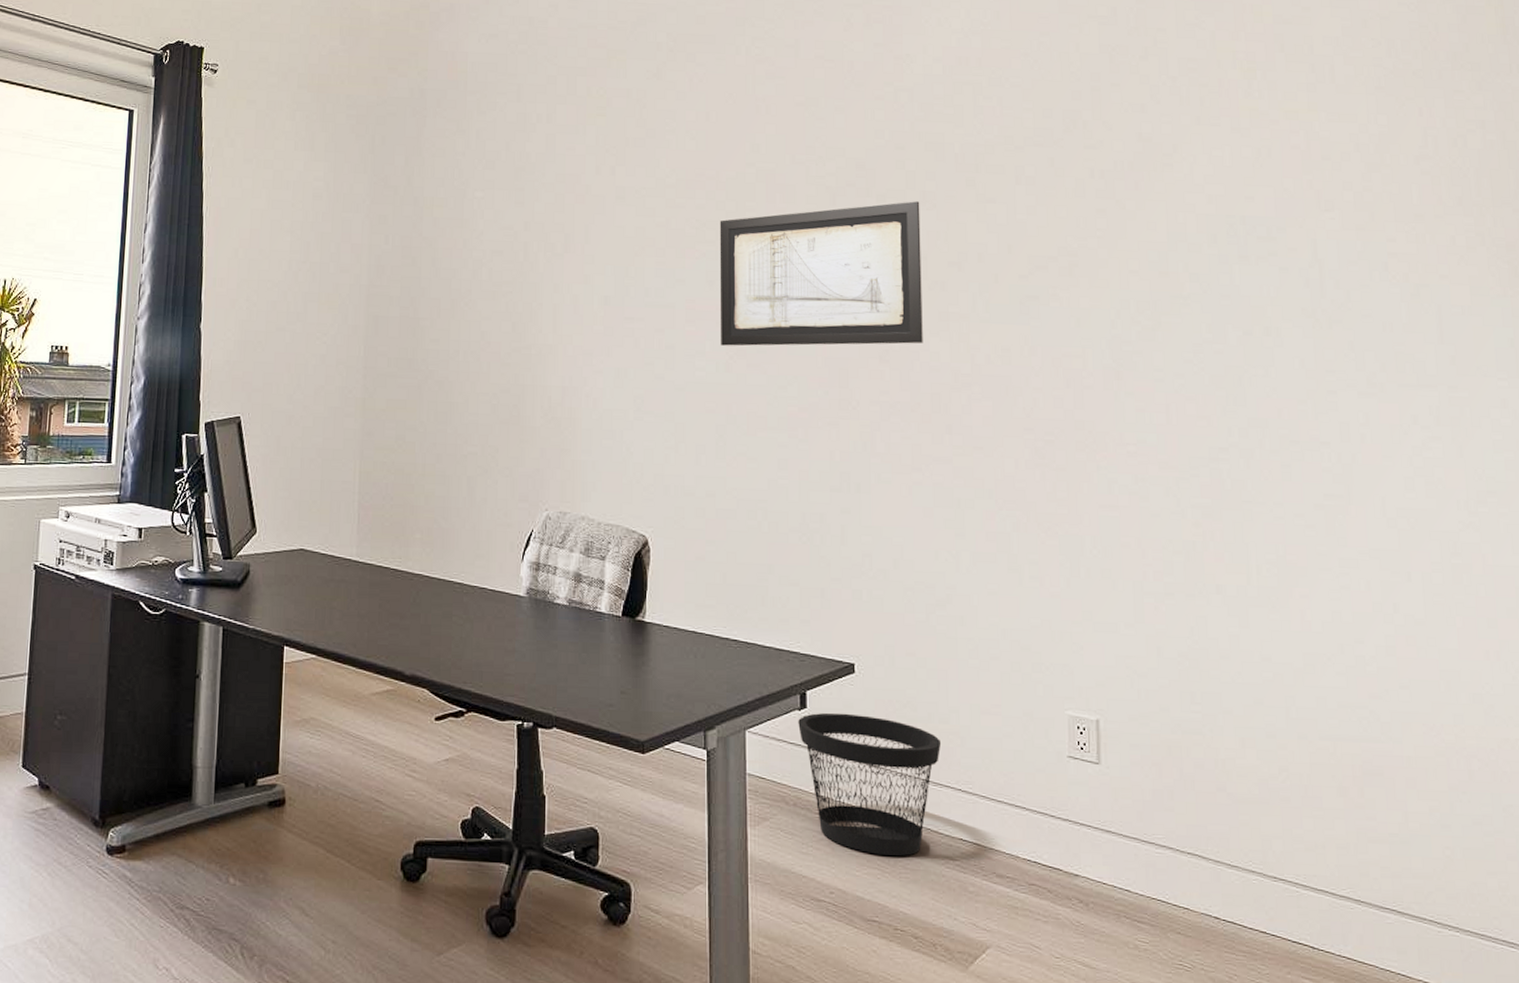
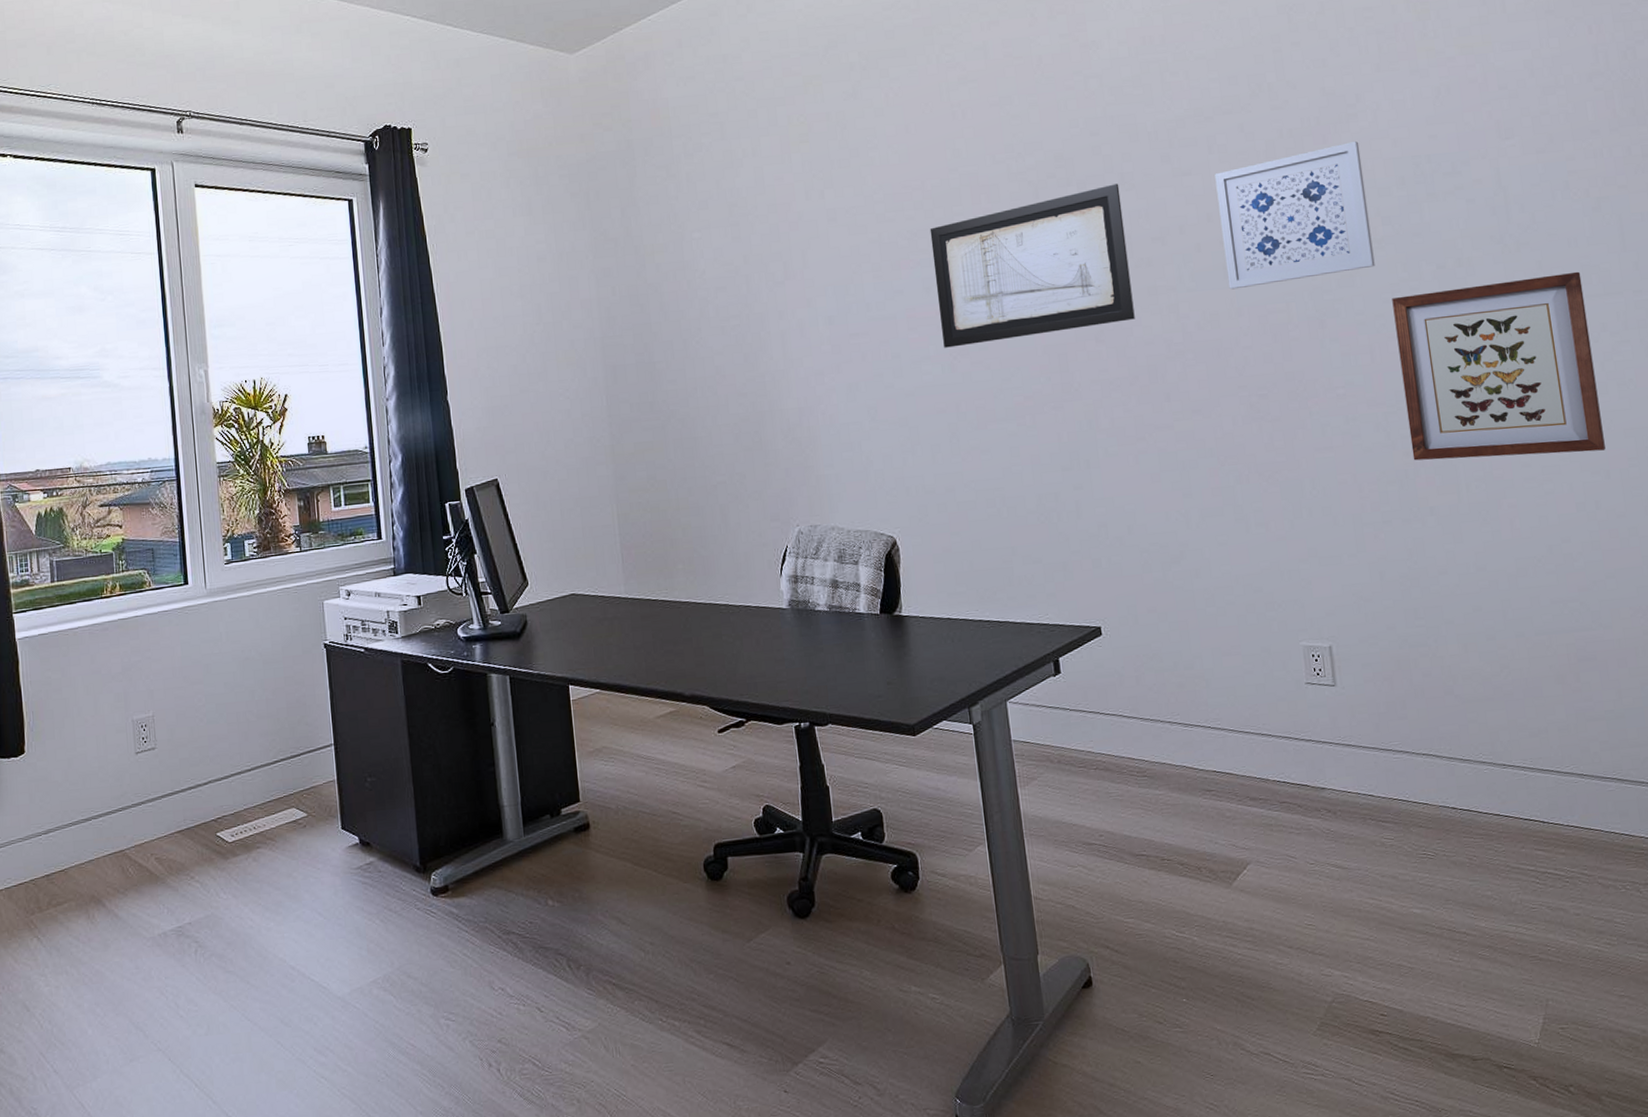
wastebasket: present [798,712,942,856] -> none [1054,672,1189,796]
wall art: none [1020,192,1179,327] -> present [1214,141,1375,290]
wall art: none [1193,357,1408,550] -> present [1392,271,1606,461]

